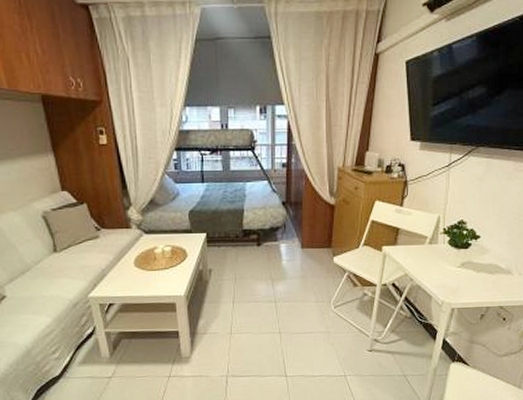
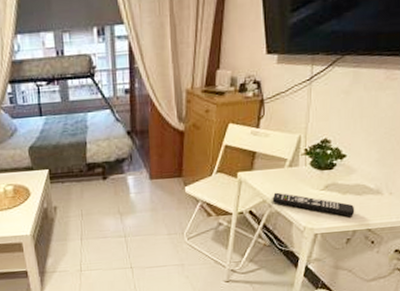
remote control: none [414,267,488,293] -> present [273,192,355,216]

